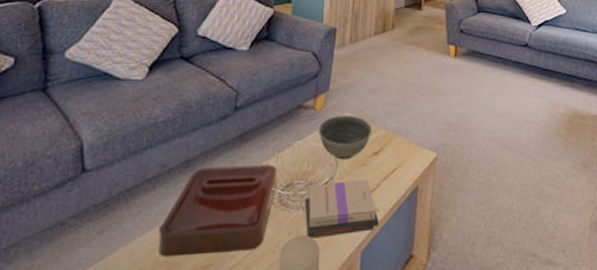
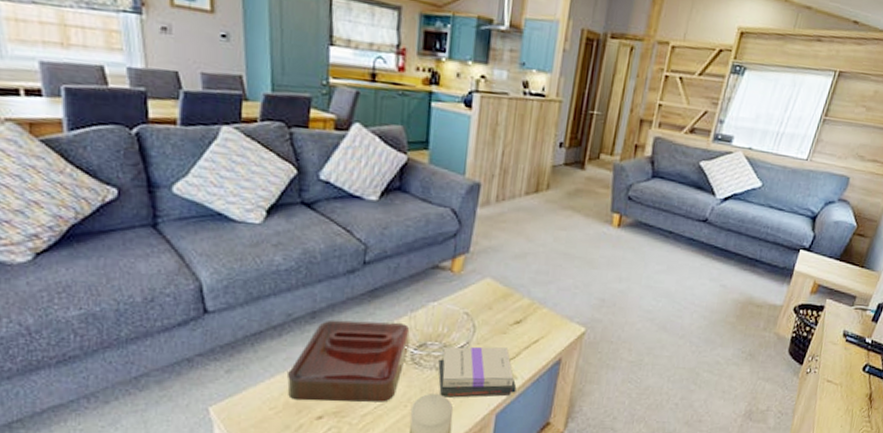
bowl: present [318,116,372,160] -> none [455,280,515,326]

